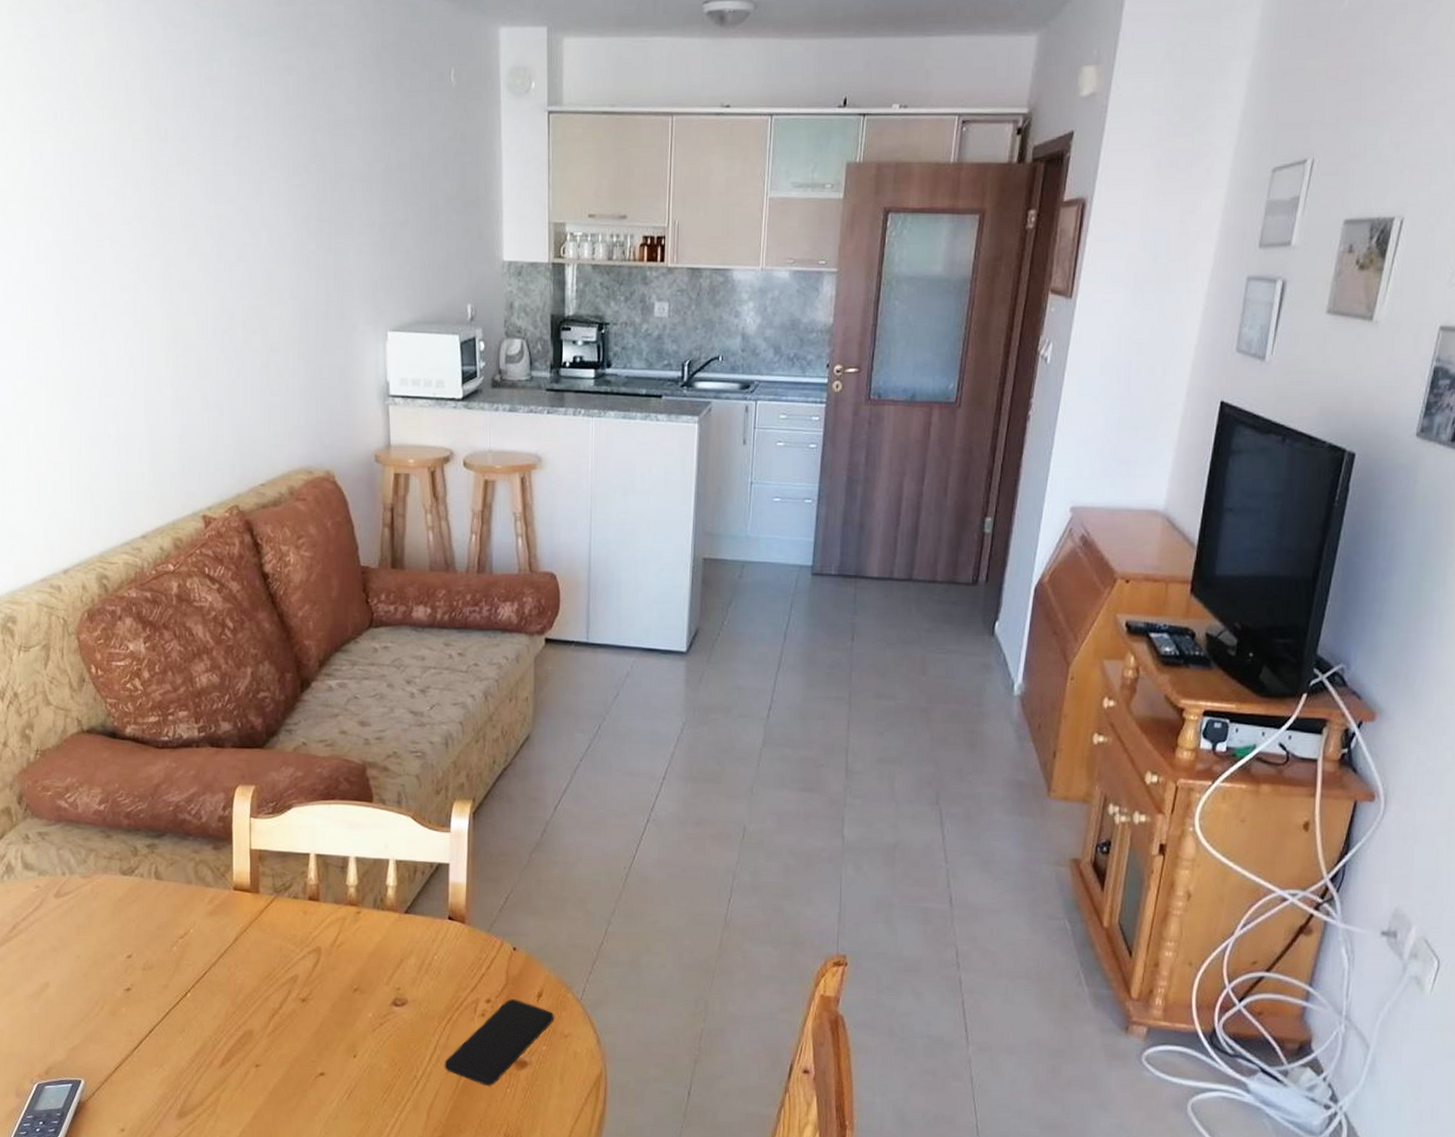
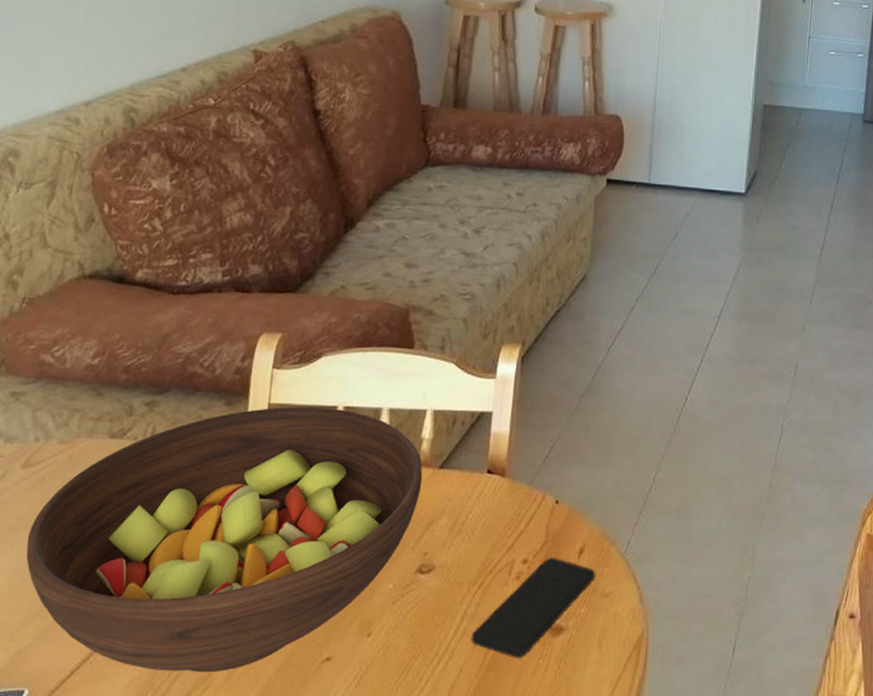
fruit bowl: none [67,852,390,1078] -> present [26,406,423,672]

